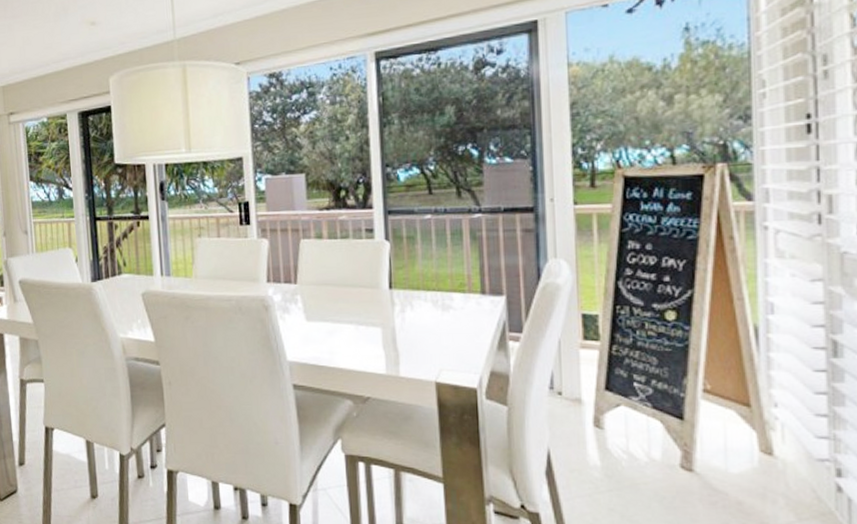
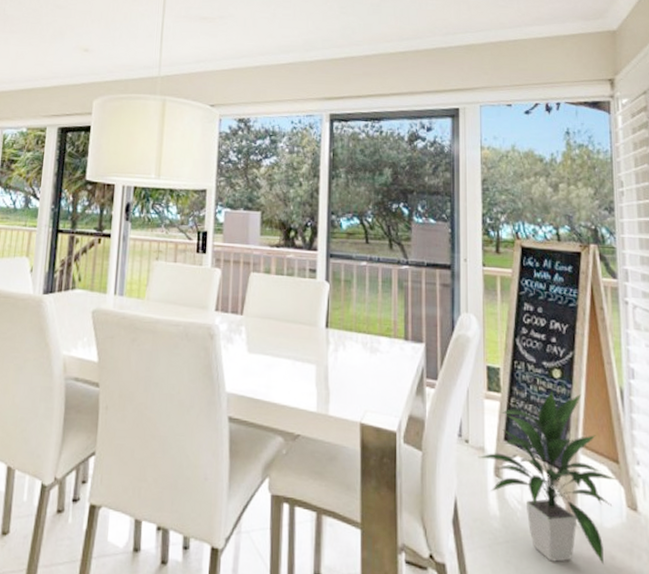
indoor plant: none [573,334,747,510] -> present [477,390,617,565]

